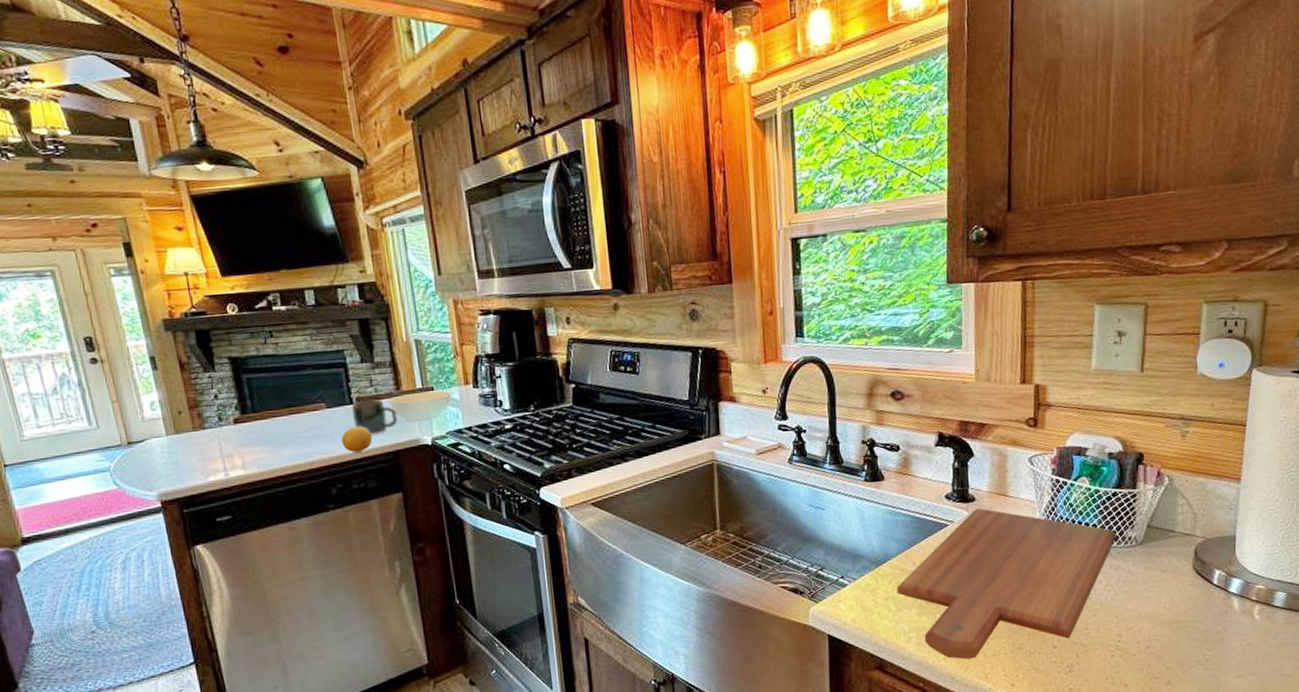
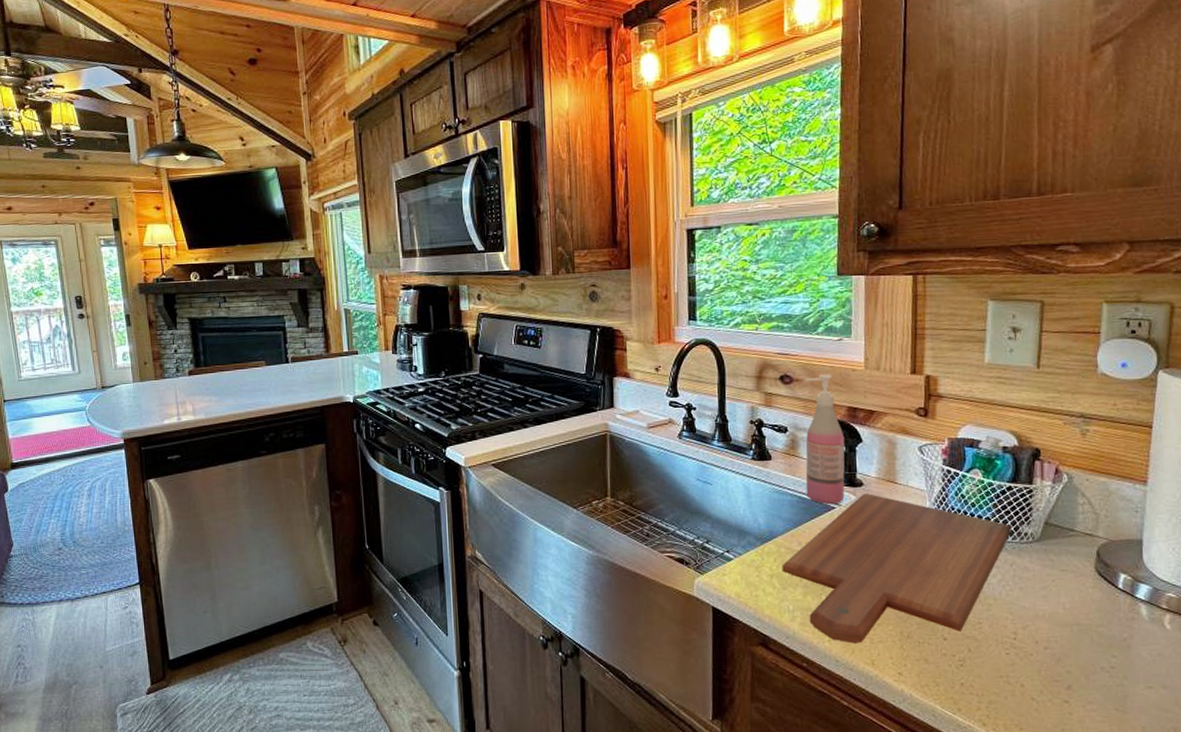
fruit: present [341,426,373,452] -> none [277,383,303,405]
mug: present [352,399,398,435] -> none [287,360,325,391]
bowl: present [388,390,452,422] -> none [318,354,373,381]
soap dispenser: none [916,387,957,522] -> present [805,374,845,504]

